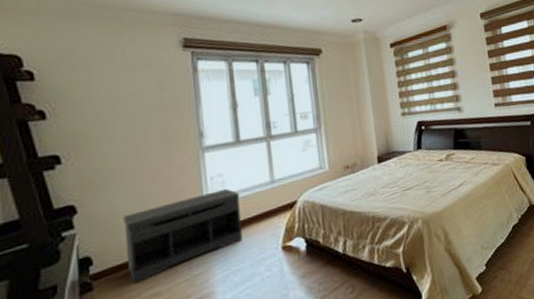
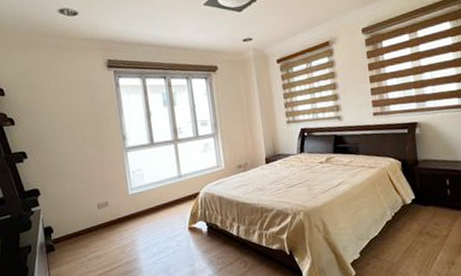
bench: present [123,188,242,284] -> none [72,180,158,248]

